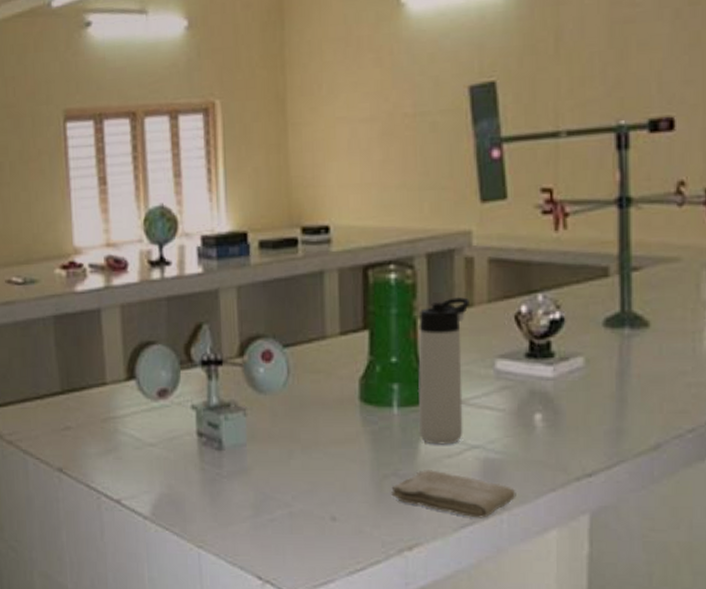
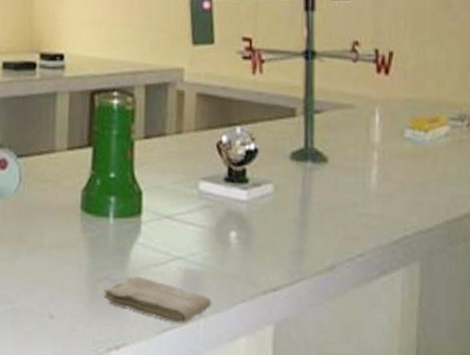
thermos bottle: present [417,296,469,445] -> none [130,123,179,255]

